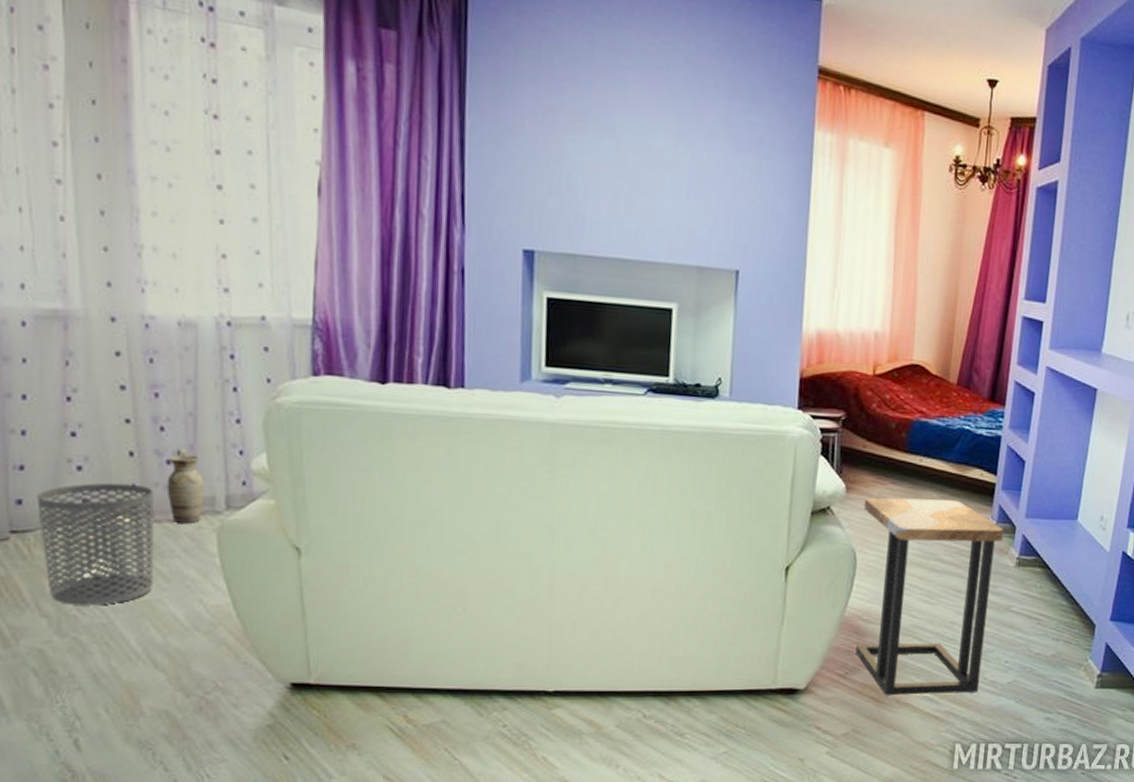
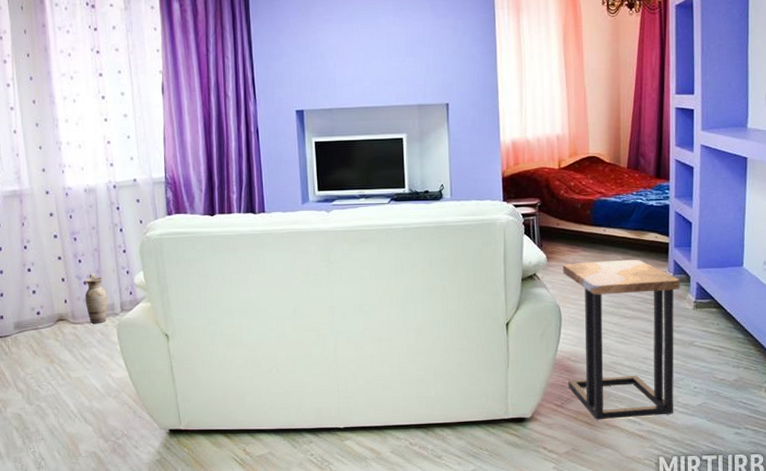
waste bin: present [37,482,154,606] -> none [11,299,81,383]

